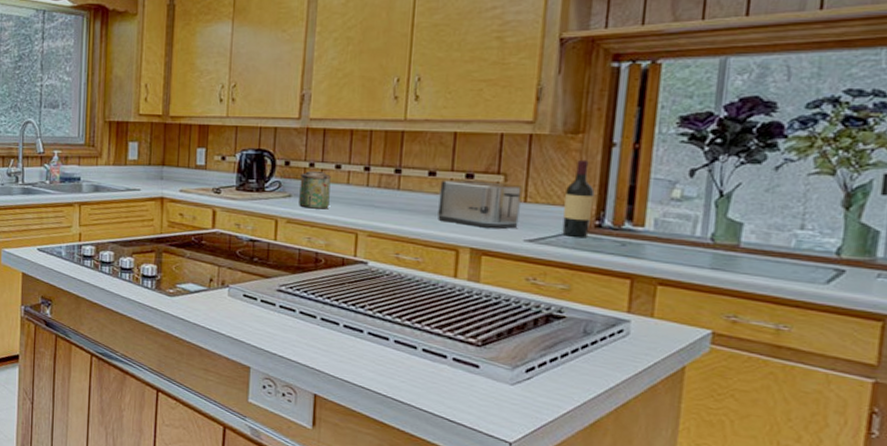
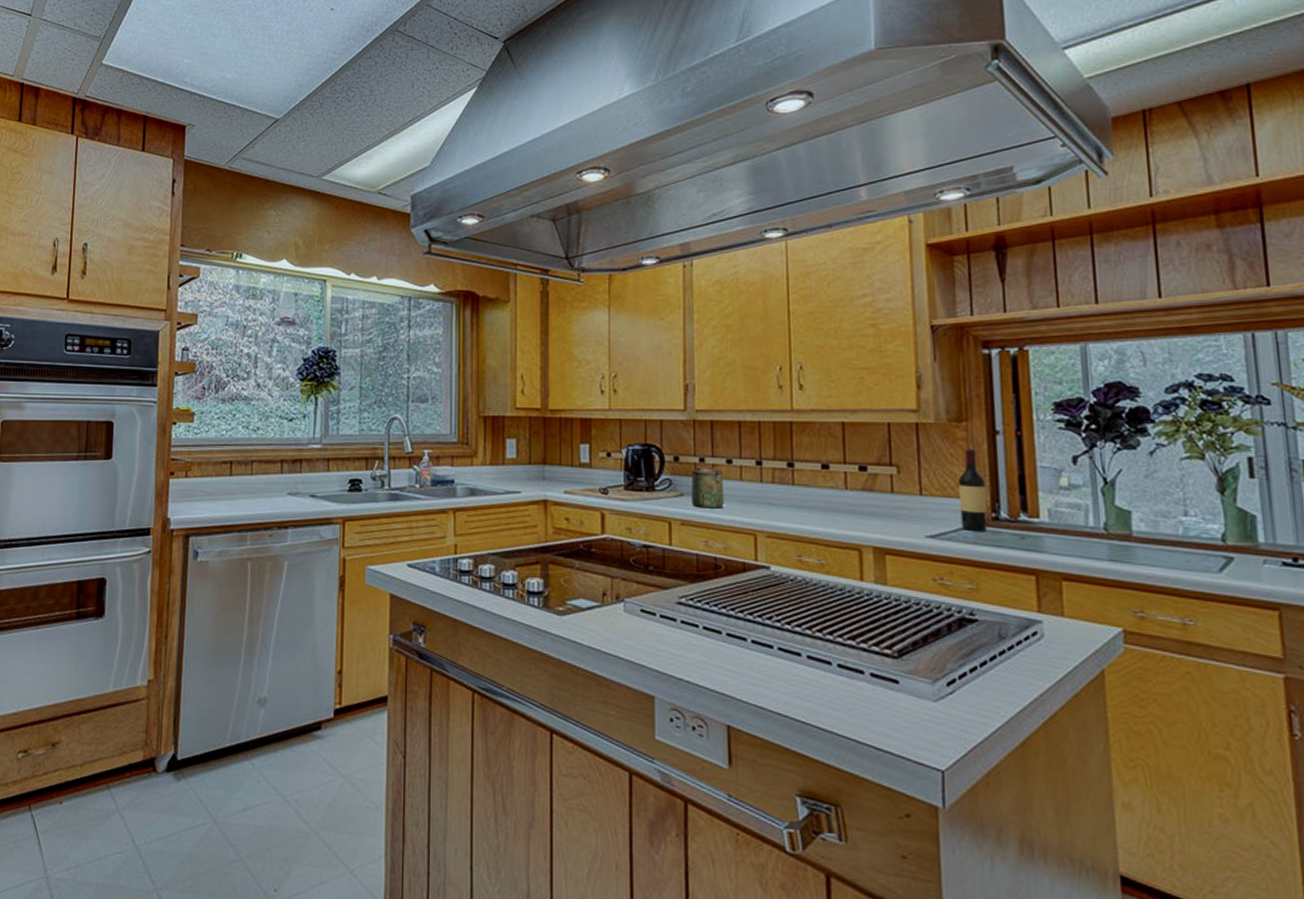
toaster: present [437,179,523,230] -> none [834,472,918,525]

